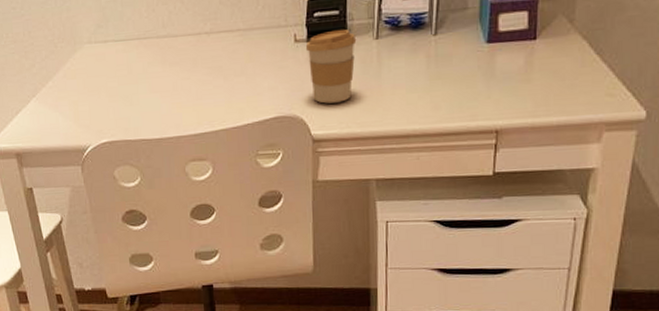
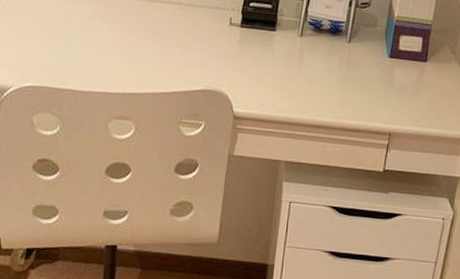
coffee cup: present [305,29,357,104] -> none [238,21,284,87]

